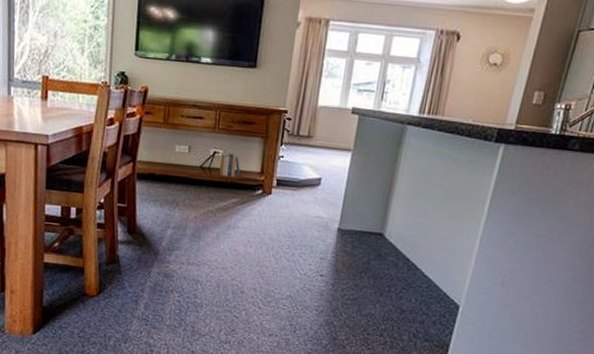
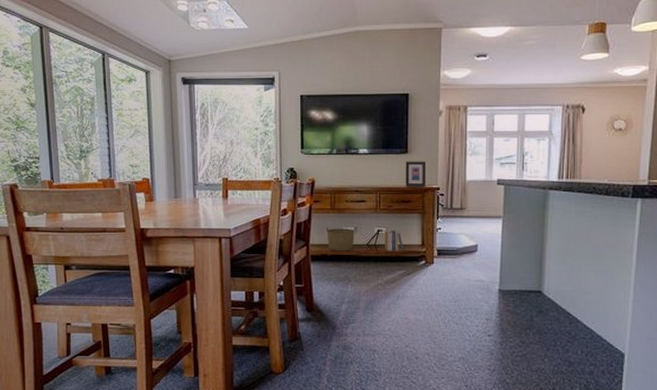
basket: none [156,143,189,172] -> present [327,227,356,251]
picture frame: none [249,77,275,108] -> present [405,161,425,187]

